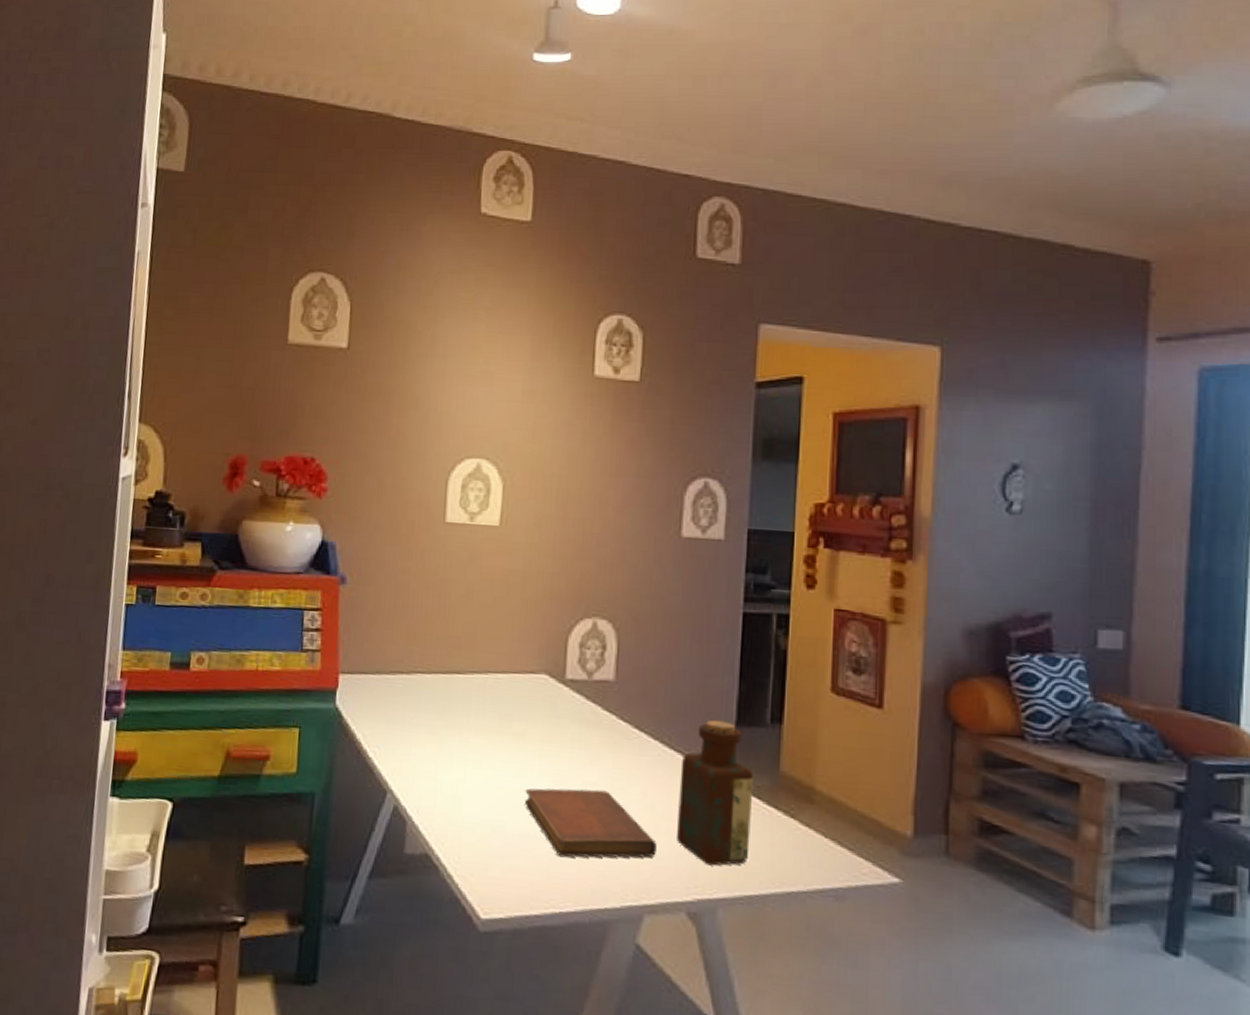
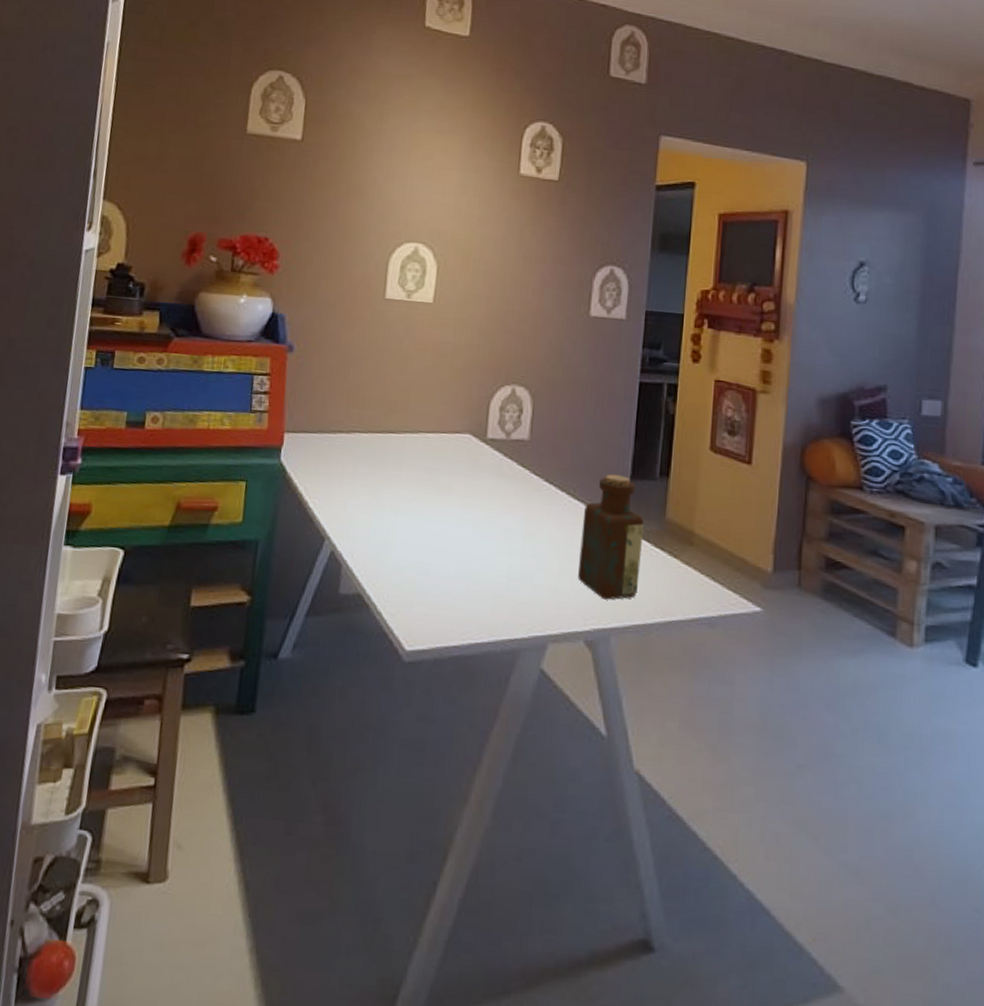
notebook: present [524,788,657,858] -> none [447,534,561,595]

